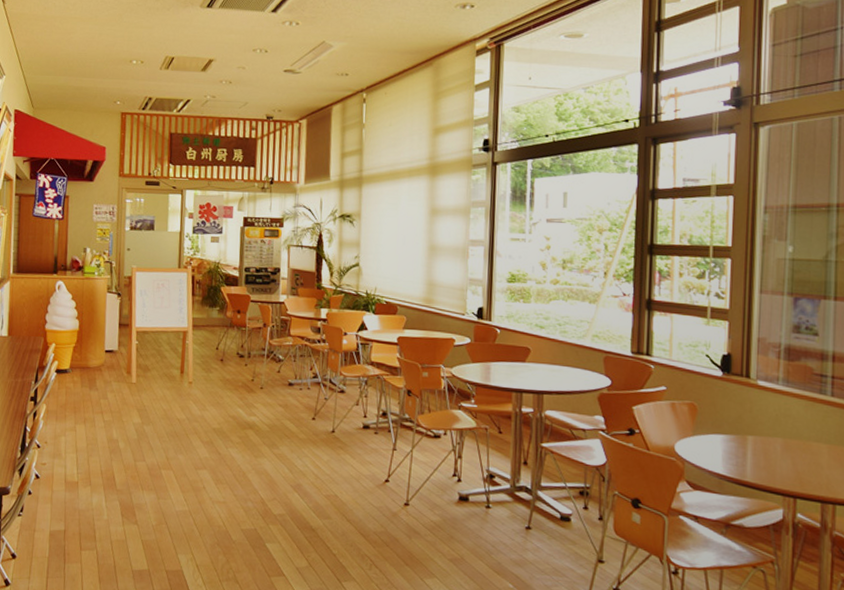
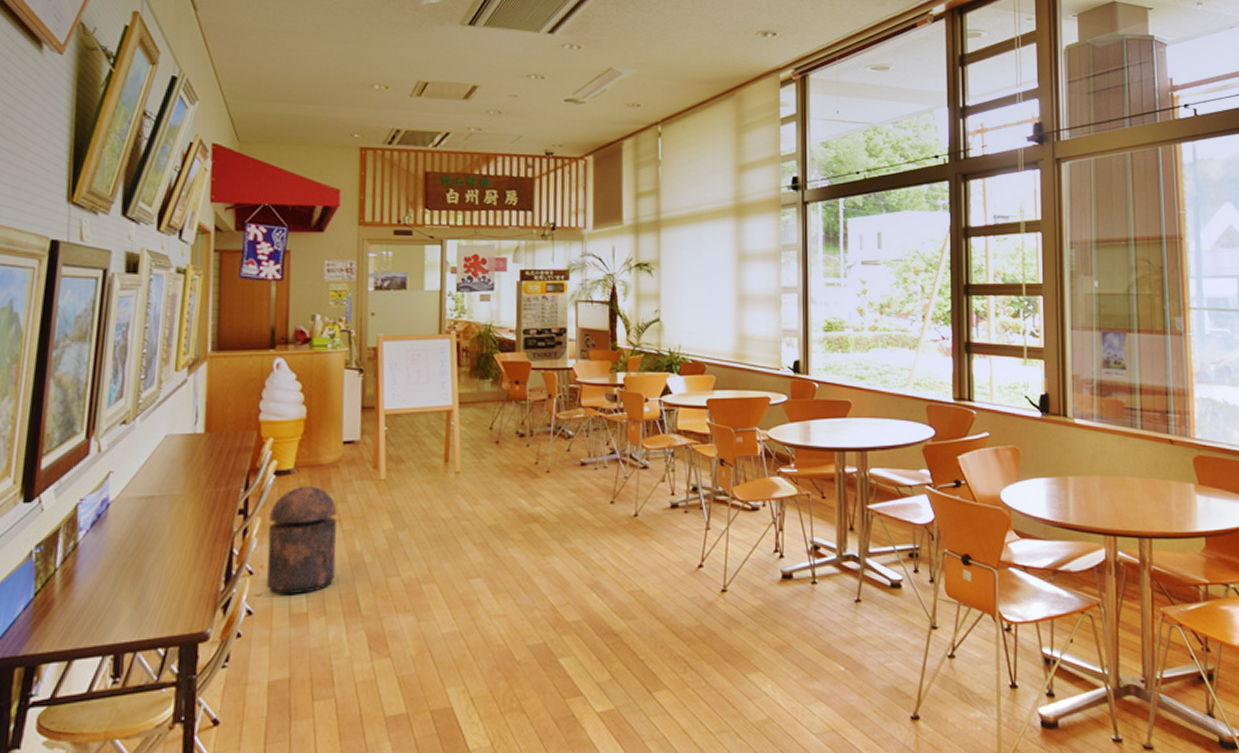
trash can: none [49,383,100,467] -> present [266,485,337,596]

